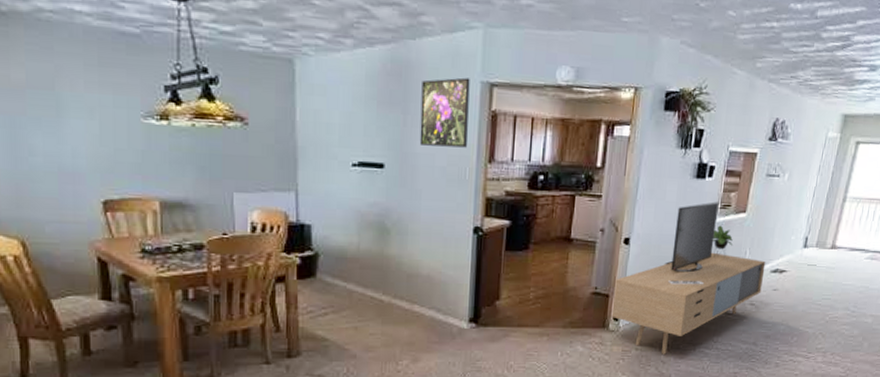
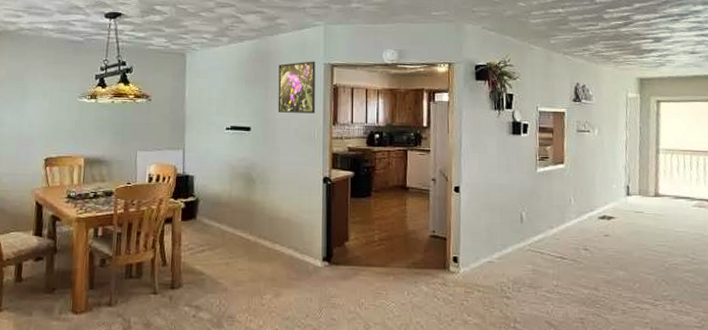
media console: present [611,202,766,354] -> none [450,154,593,297]

